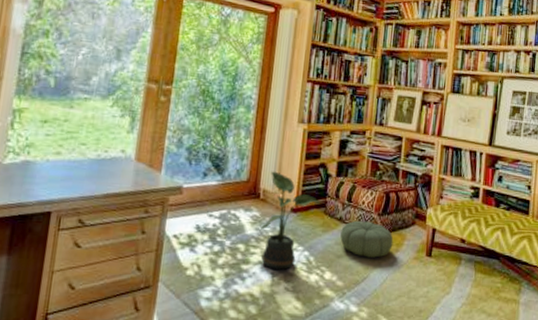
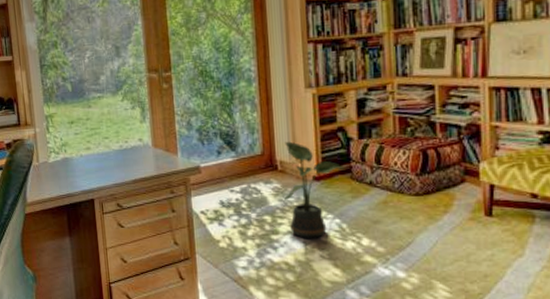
pouf: present [340,220,394,258] -> none [373,183,440,221]

